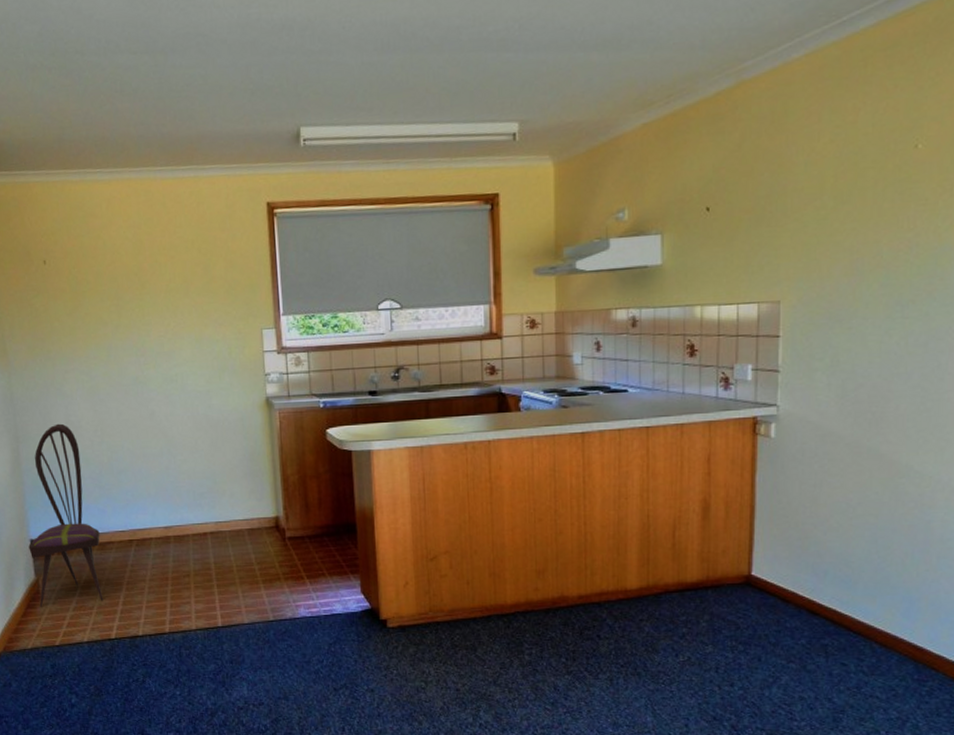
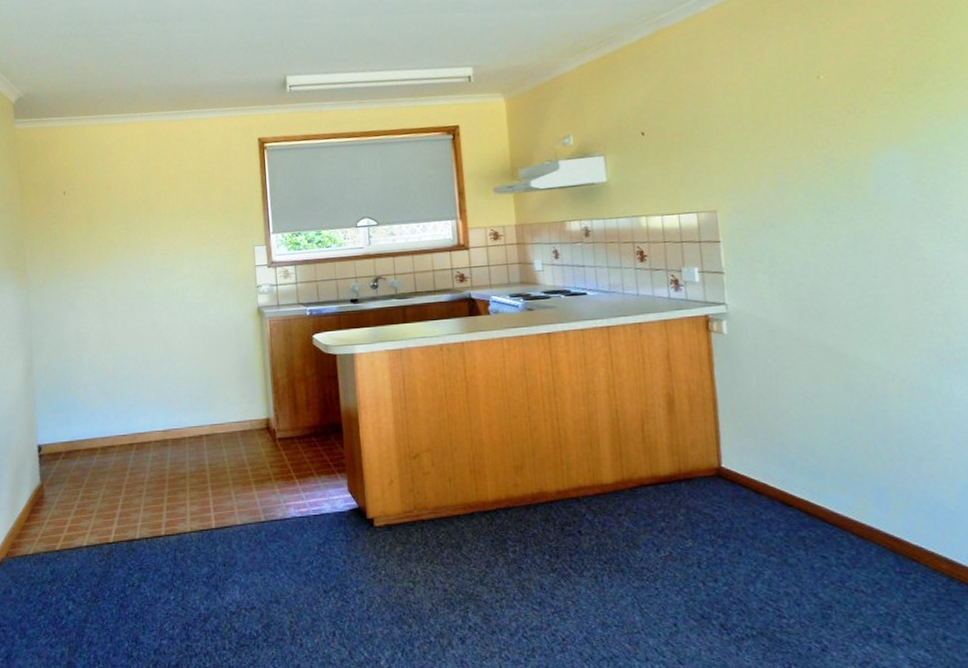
dining chair: present [28,423,104,607] -> none [36,335,104,512]

